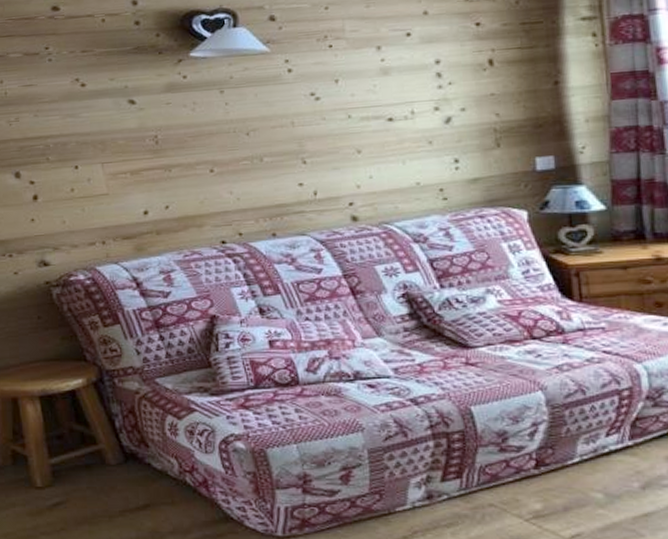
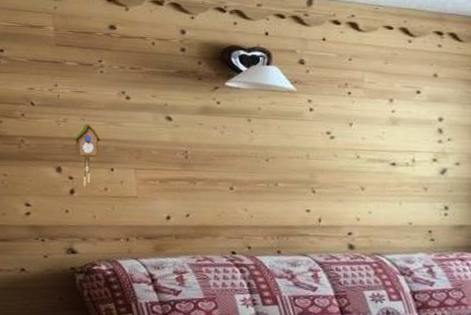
cuckoo clock: none [29,120,60,191] -> present [73,124,101,187]

